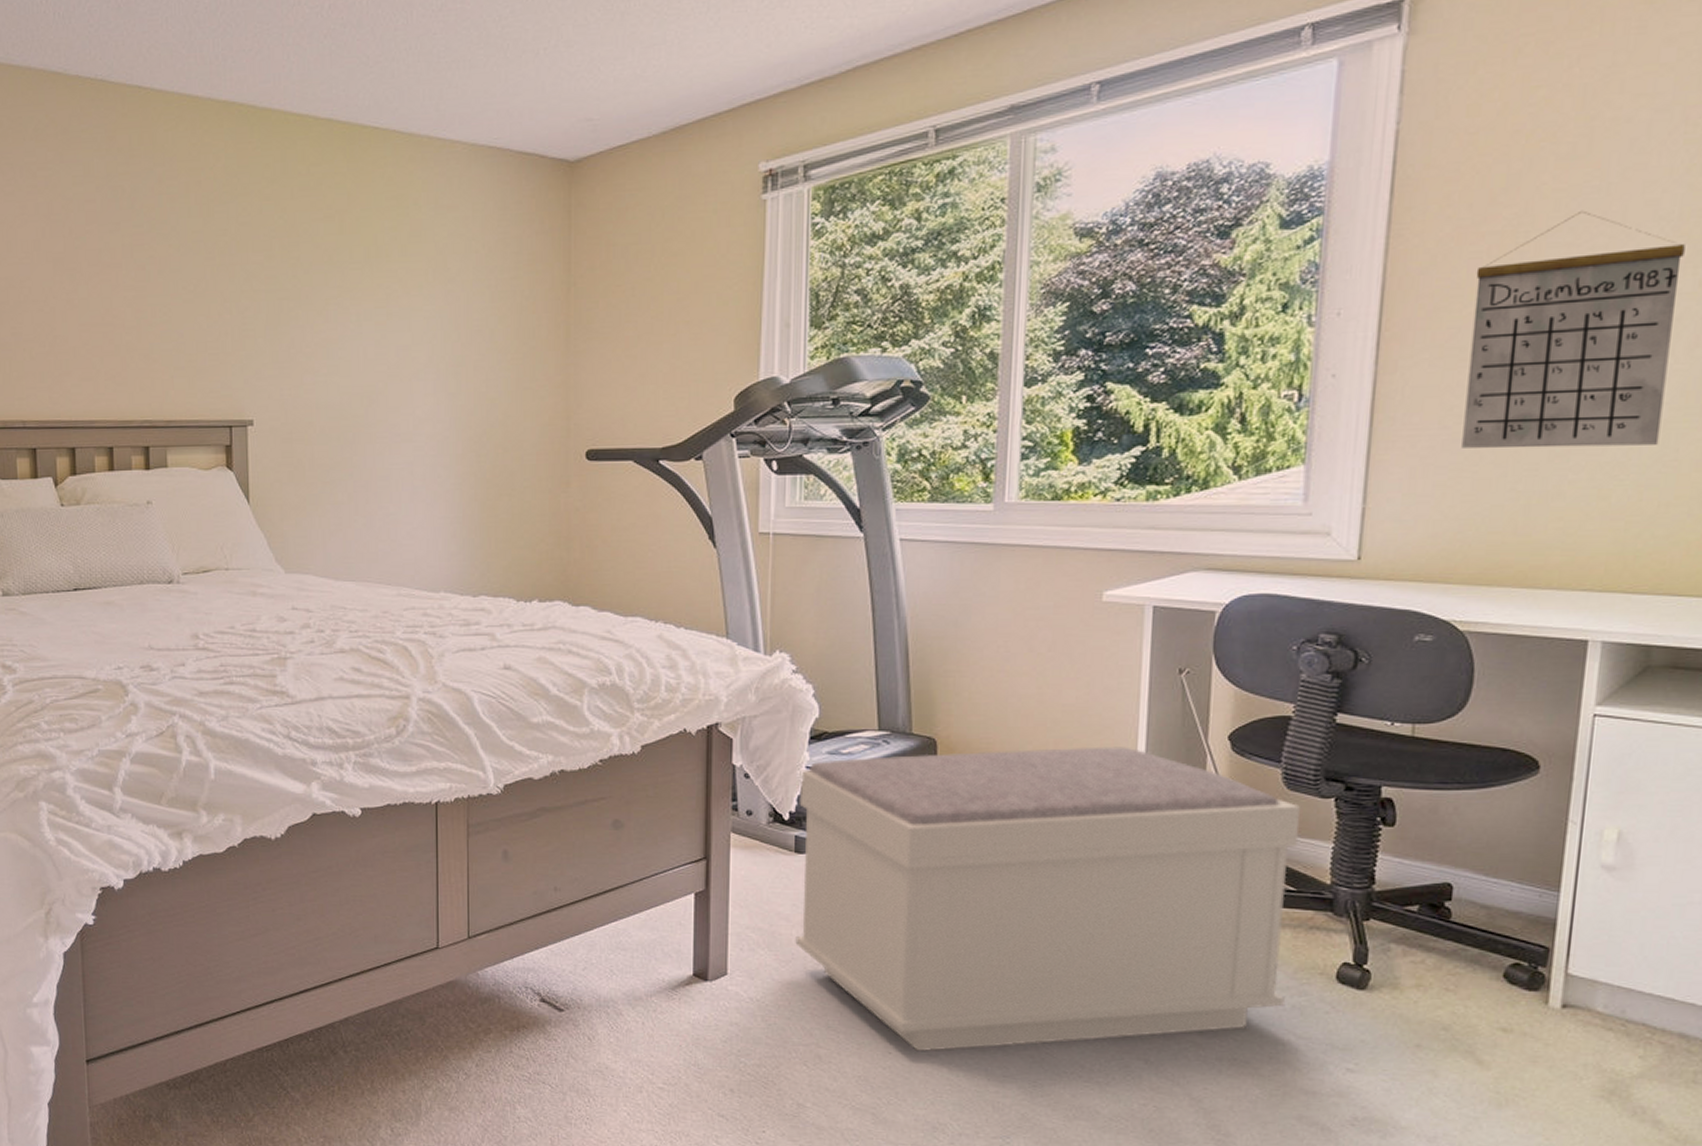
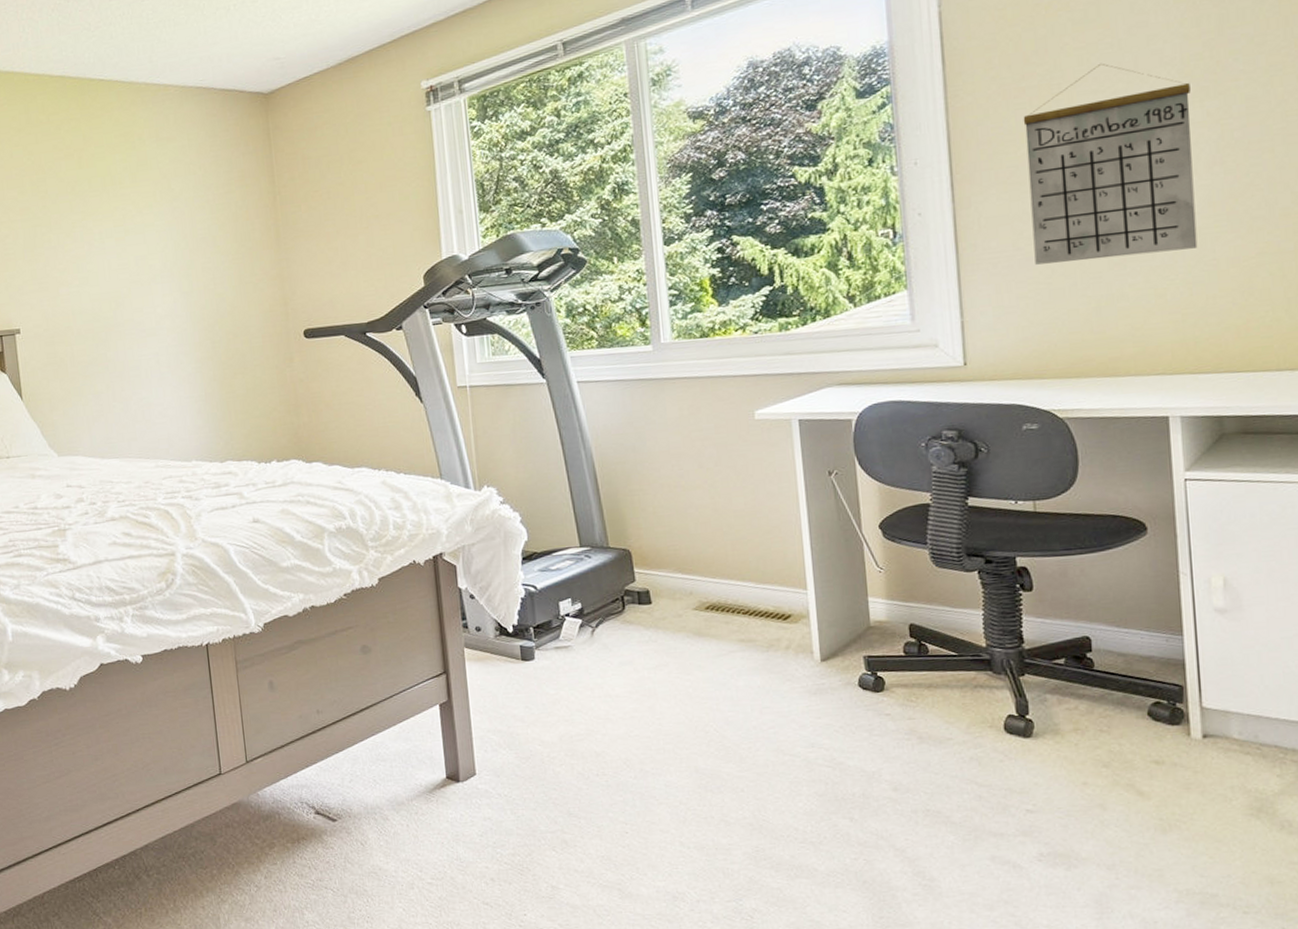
bench: present [795,746,1301,1052] -> none [517,542,964,829]

